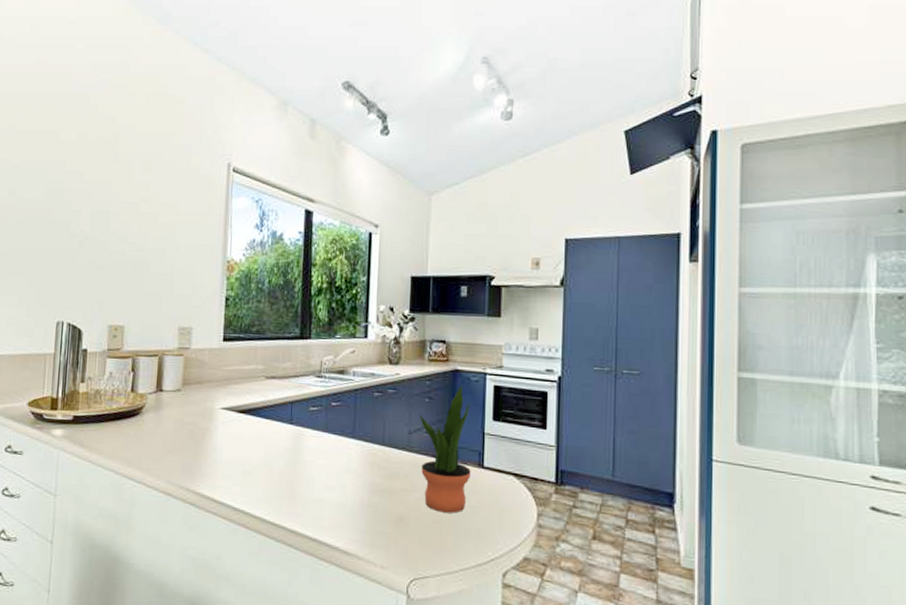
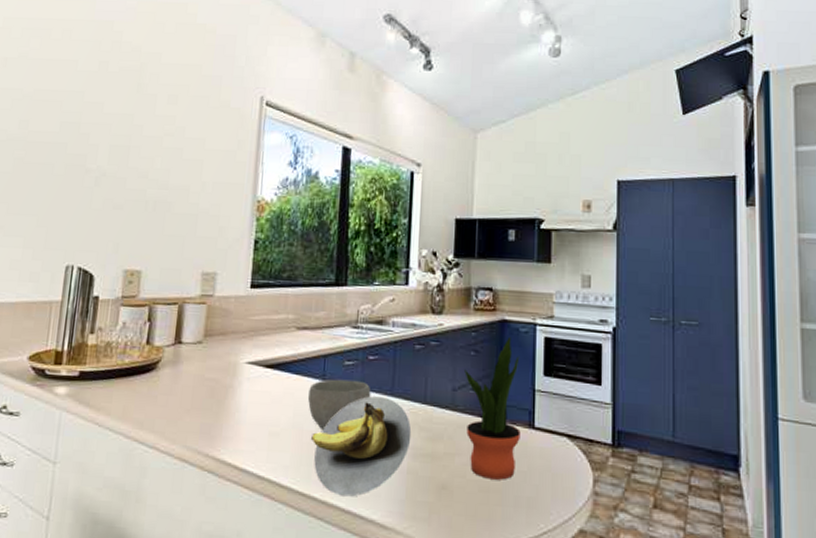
bowl: none [277,423,334,469] -> present [308,379,371,431]
banana: none [281,438,371,527] -> present [311,396,412,497]

